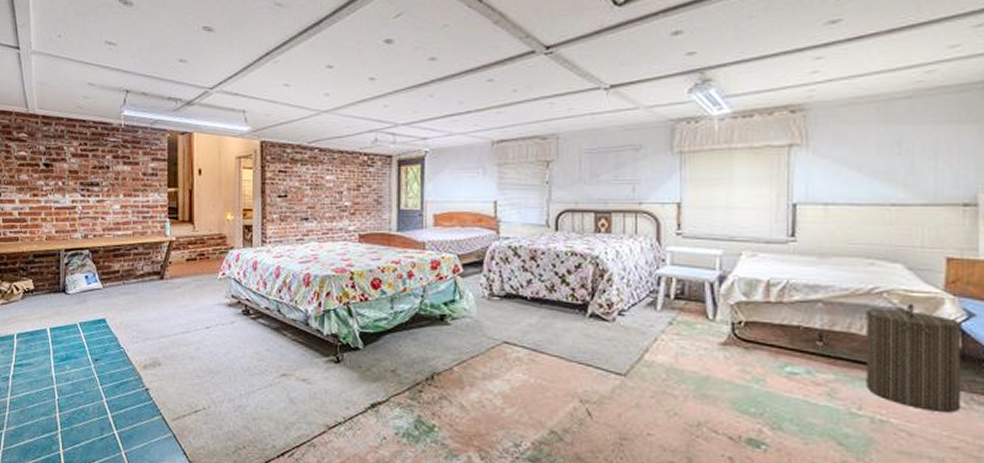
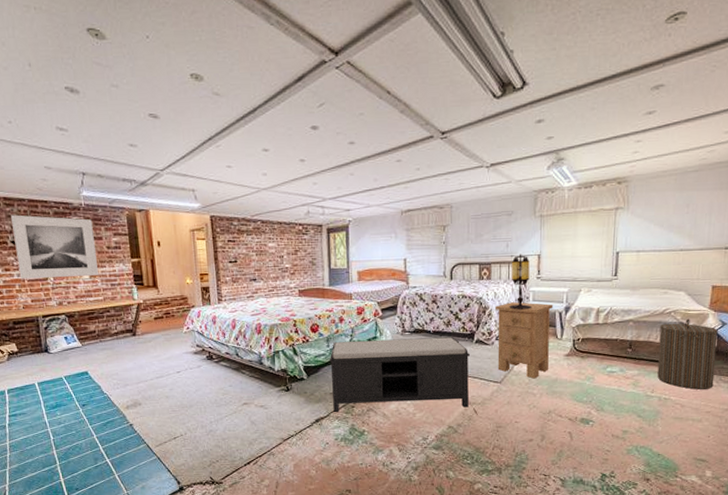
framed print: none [47,134,131,207] -> present [11,214,99,279]
bench: none [392,302,581,407] -> present [329,337,470,413]
nightstand: none [618,265,701,374] -> present [495,302,554,379]
table lamp: none [637,201,671,276] -> present [509,254,533,310]

